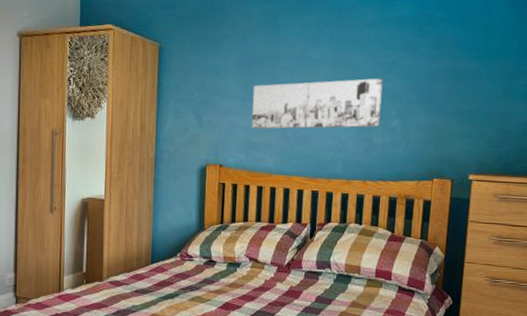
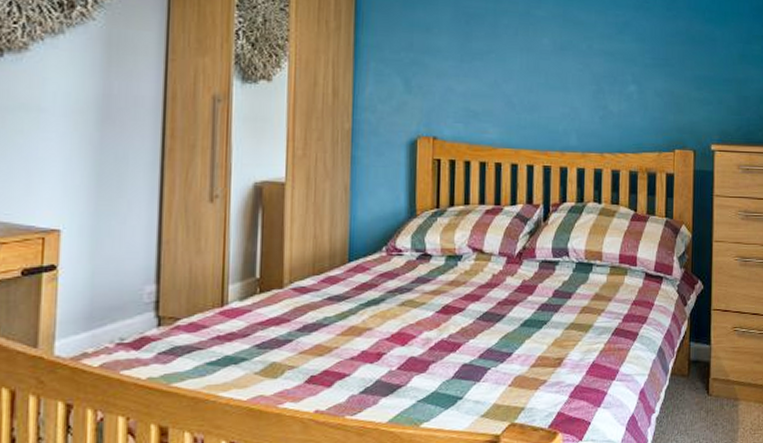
wall art: present [251,78,383,130] -> none [470,39,616,96]

